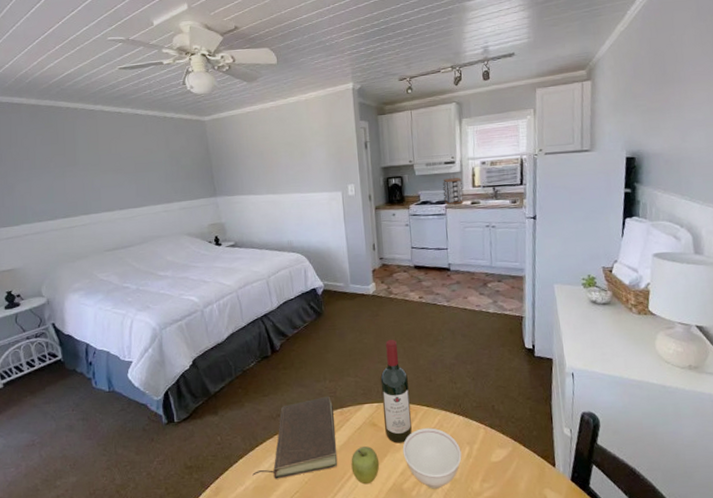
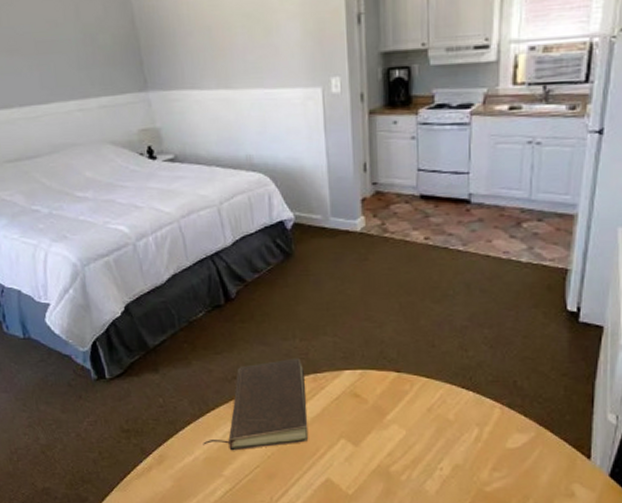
fruit: present [351,446,380,485] -> none [325,421,362,464]
wine bottle: present [380,340,412,444] -> none [367,292,405,419]
bowl: present [402,428,462,489] -> none [391,403,468,475]
spice rack: present [442,175,464,205] -> none [468,65,499,110]

